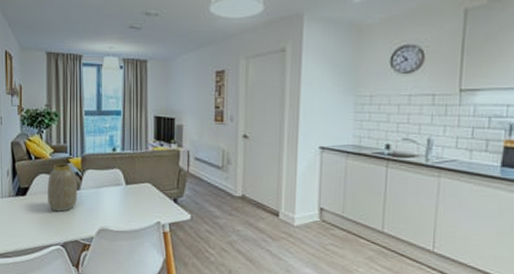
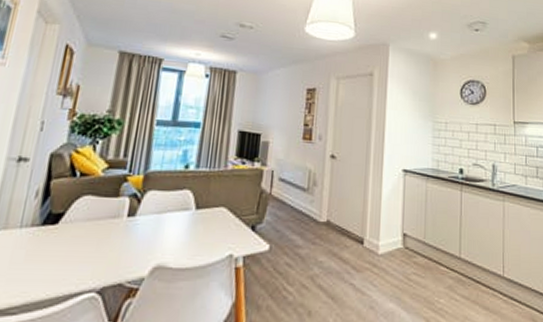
vase: present [48,163,78,212] -> none [87,182,134,246]

